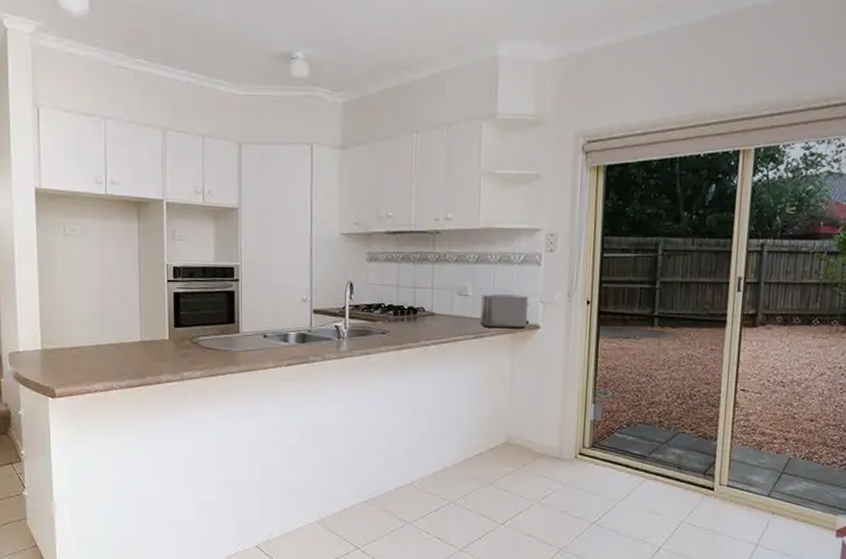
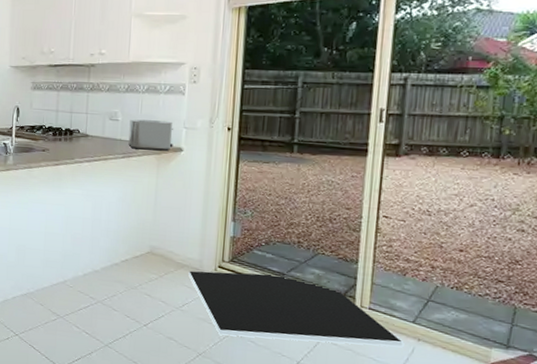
door mat: none [548,457,759,527] -> present [189,270,403,347]

